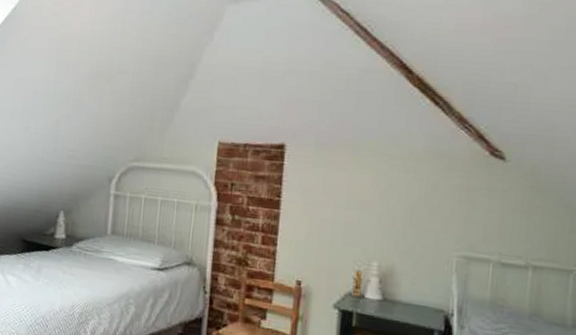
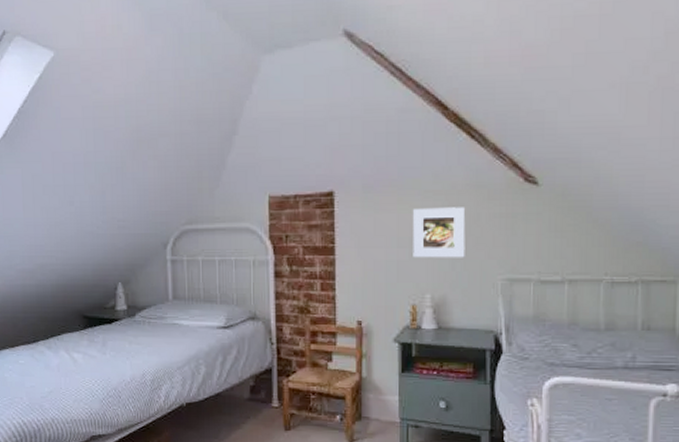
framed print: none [362,171,424,229] -> present [413,207,466,258]

